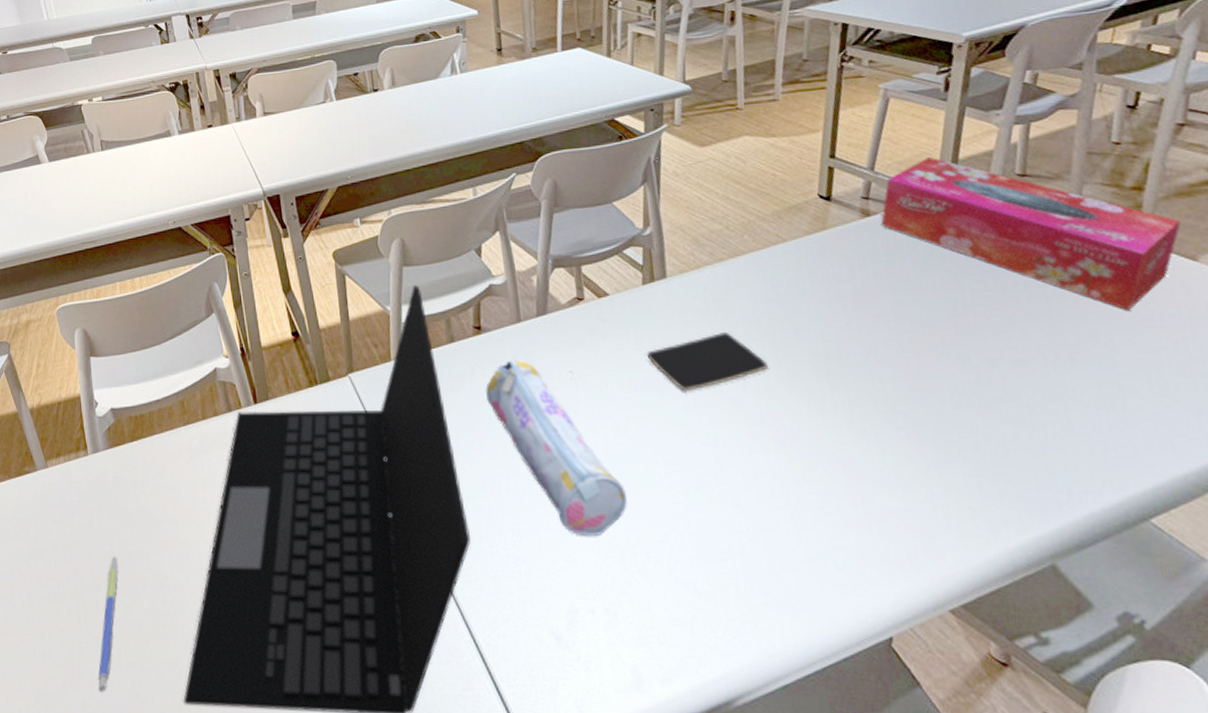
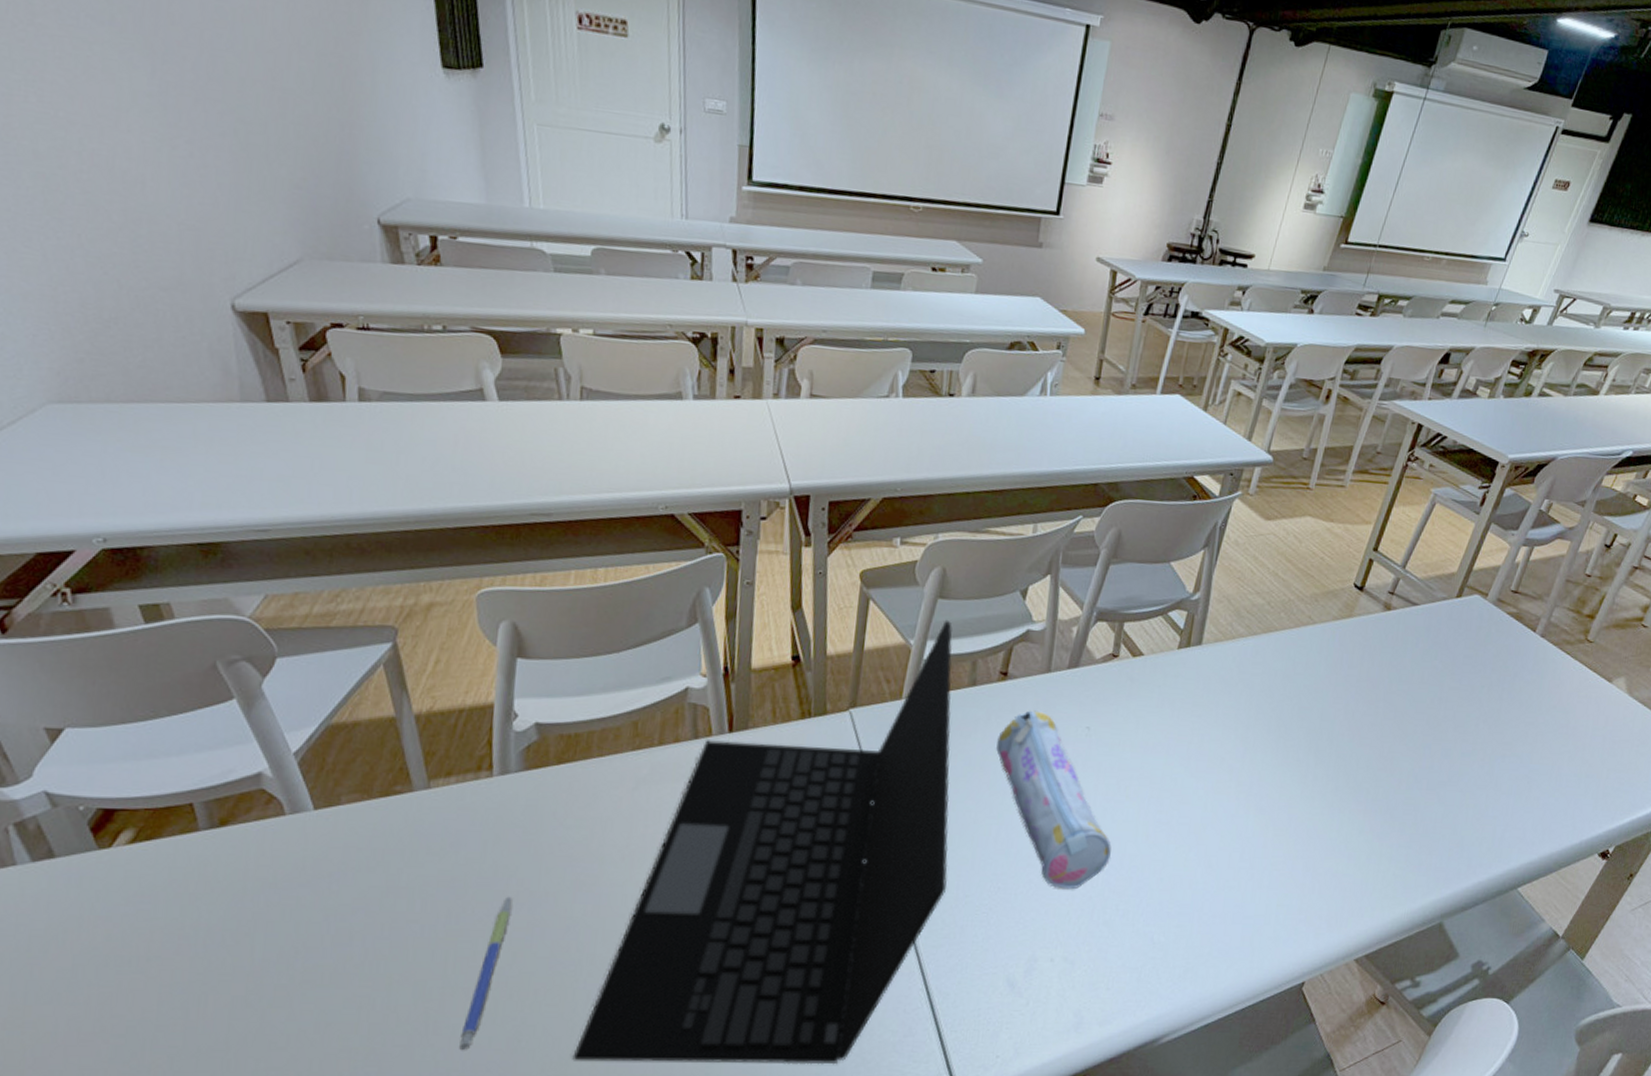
smartphone: present [646,332,769,391] -> none [1164,703,1270,756]
tissue box: present [881,156,1181,310] -> none [1397,563,1611,718]

